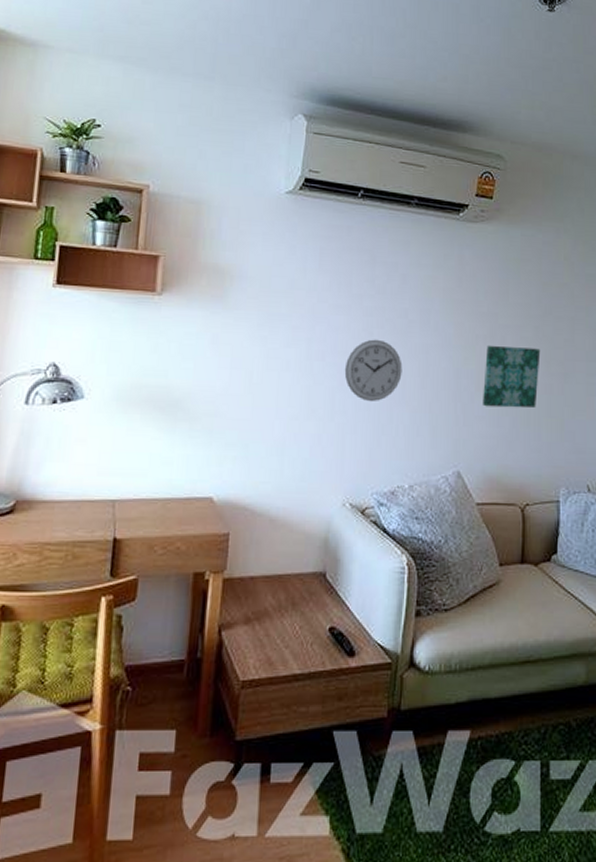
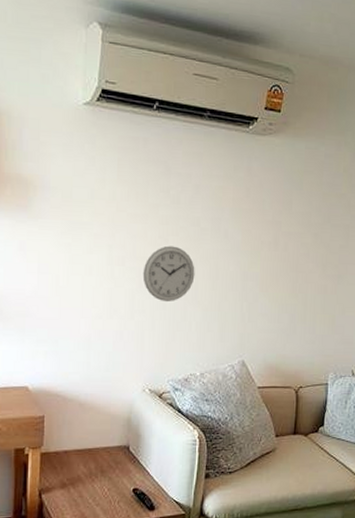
wall art: present [483,345,541,409] -> none [266,250,318,306]

